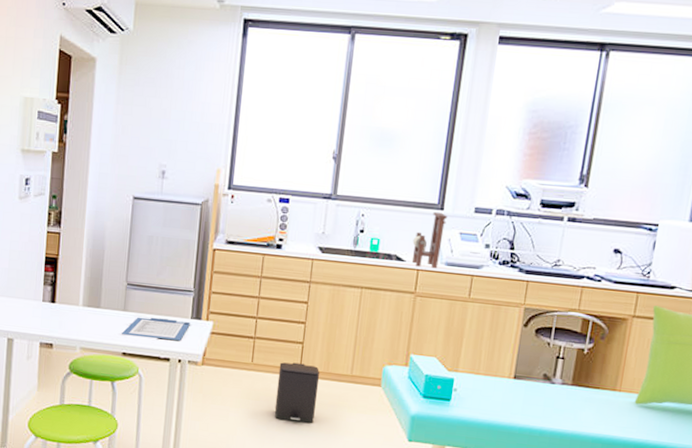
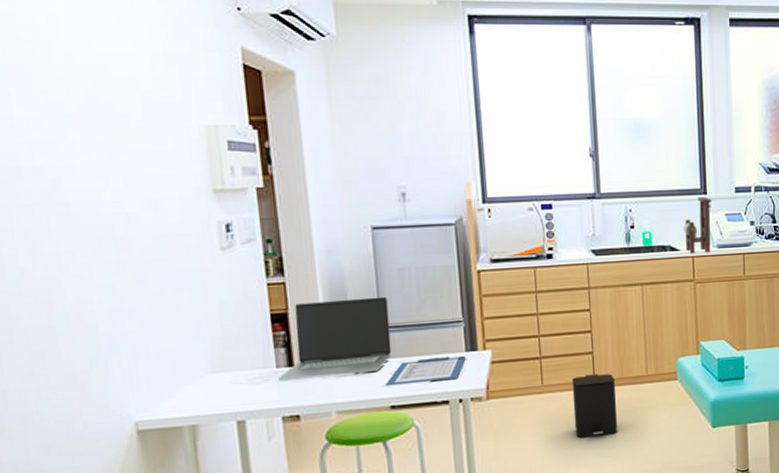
laptop: none [41,252,135,321] -> present [277,296,392,381]

